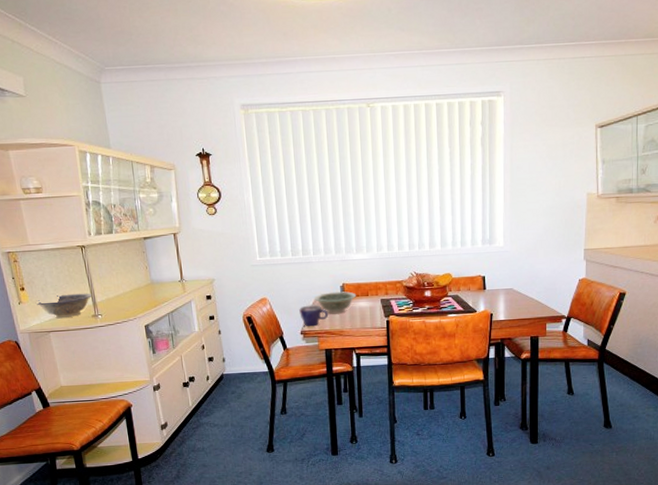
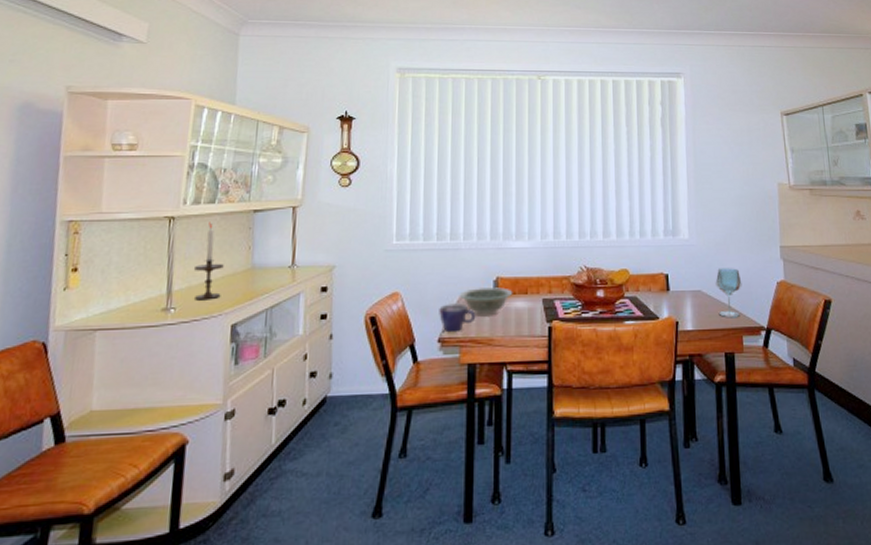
decorative bowl: present [35,293,93,319] -> none [87,278,169,312]
candlestick: none [108,248,133,309] -> present [193,222,224,301]
wine glass: none [525,269,548,310] -> present [715,268,742,318]

